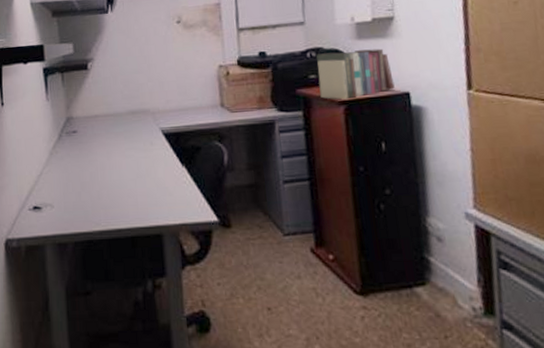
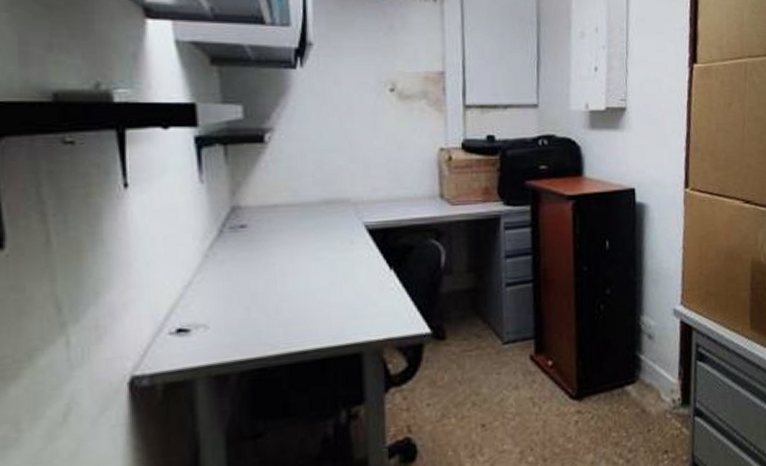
books: present [316,48,395,100] -> none [548,141,622,194]

